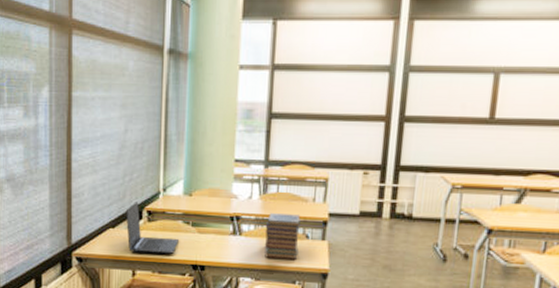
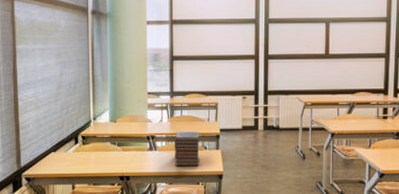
laptop: present [125,202,179,255] -> none [64,130,108,170]

